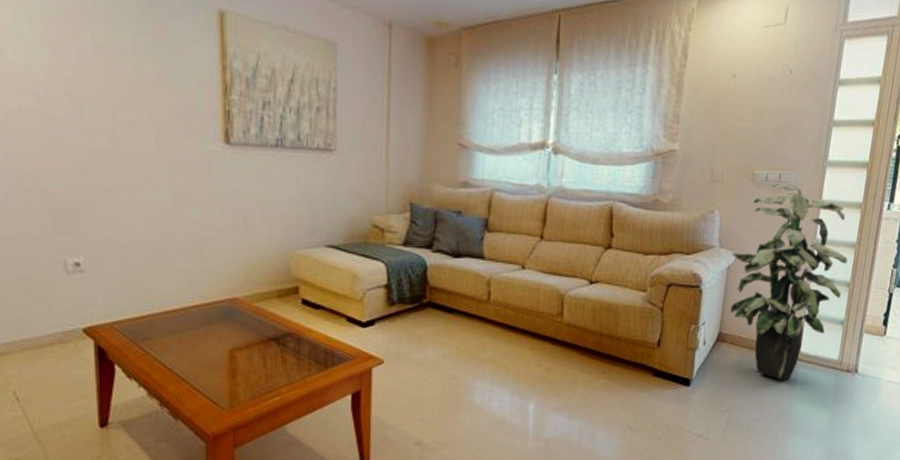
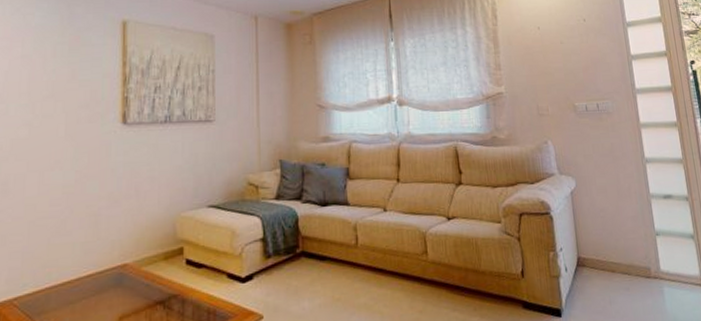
indoor plant: present [730,184,848,380] -> none [571,112,684,302]

